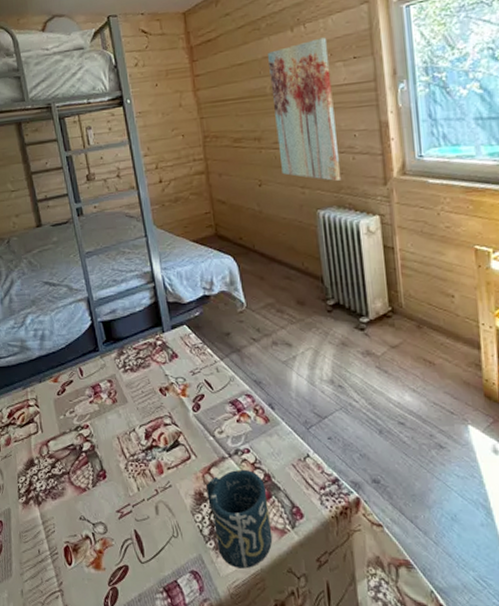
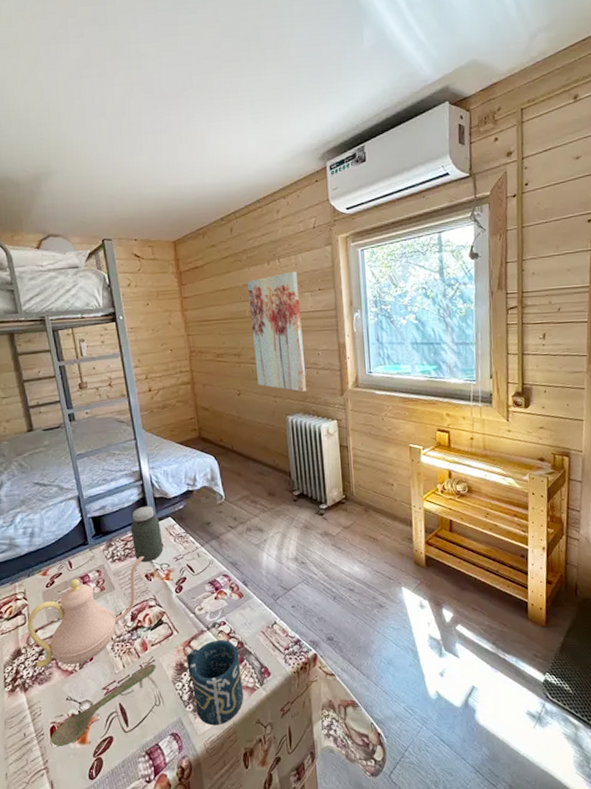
teapot: none [39,368,159,482] -> present [27,556,145,668]
spoon: none [65,490,173,570] -> present [51,664,156,747]
jar: none [142,311,179,375] -> present [130,506,164,563]

